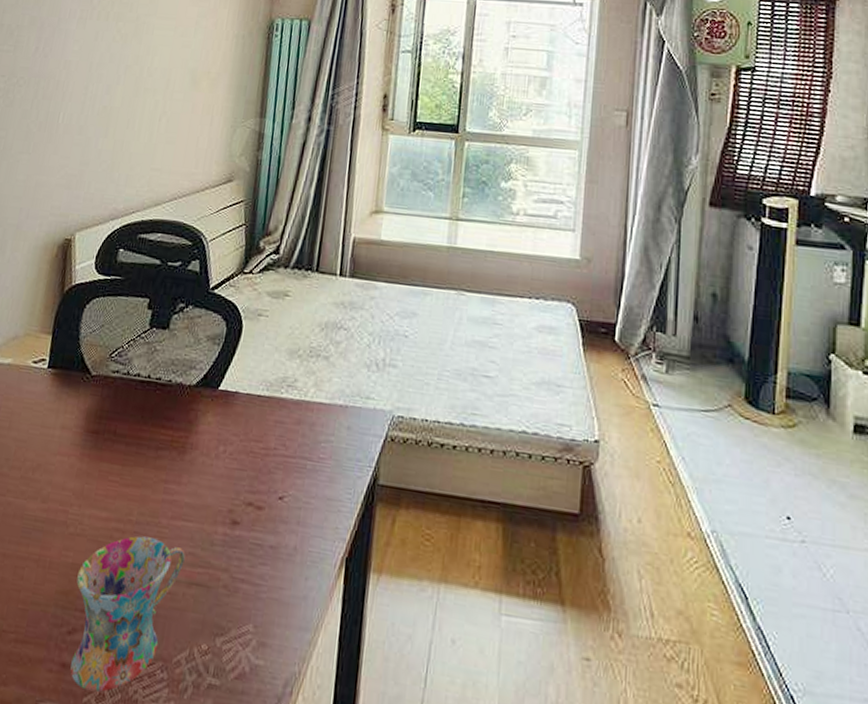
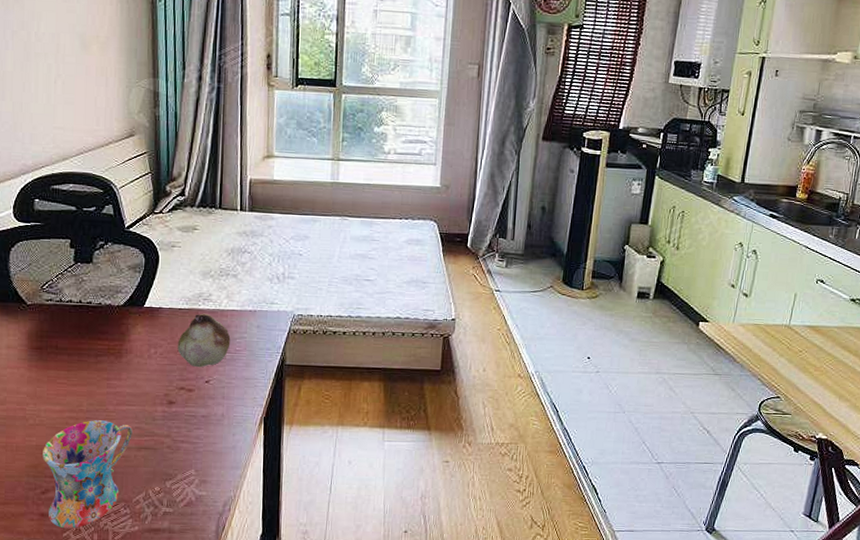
fruit: none [250,404,315,478] -> present [177,313,231,368]

